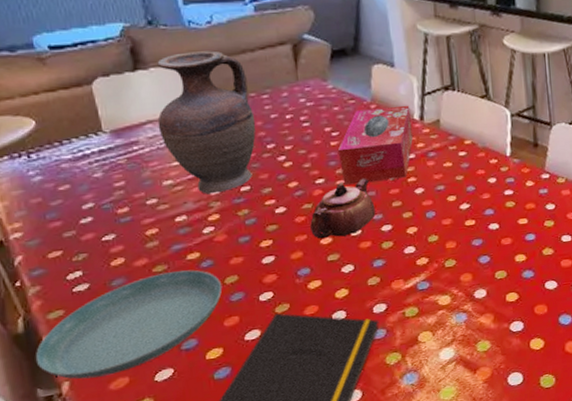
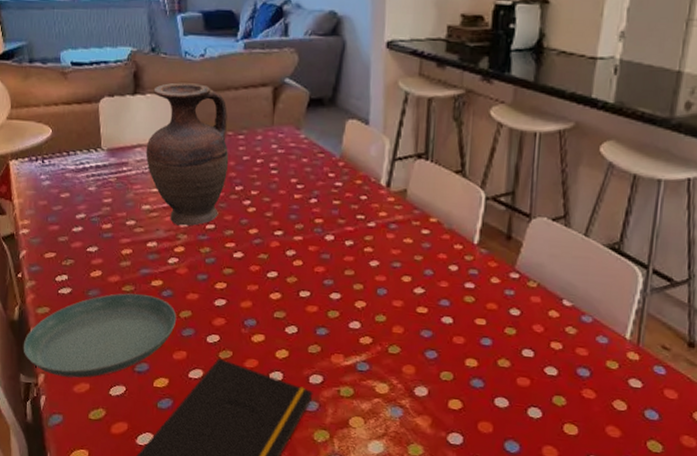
teapot: present [310,178,376,239] -> none [263,238,327,296]
tissue box: present [338,105,414,185] -> none [300,165,378,246]

